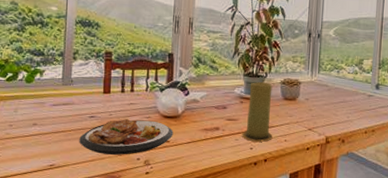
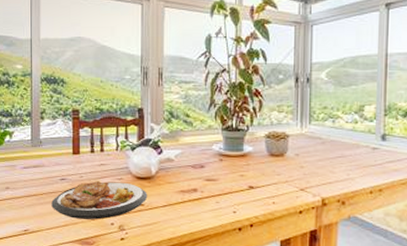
candle: present [242,81,273,142] -> none [223,136,259,205]

